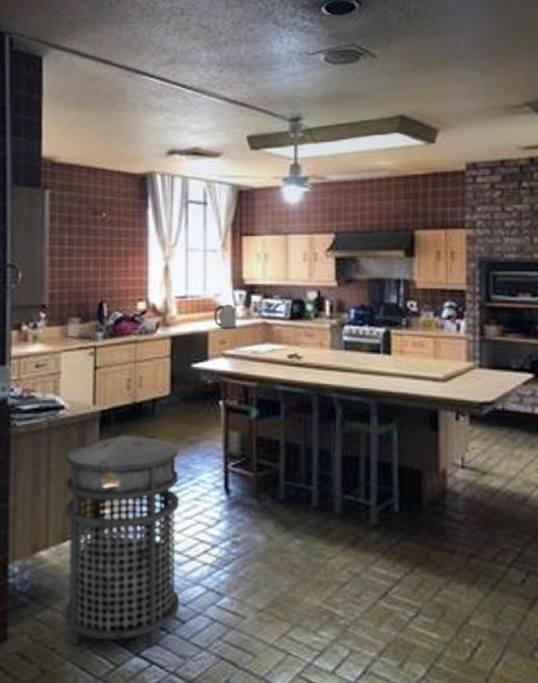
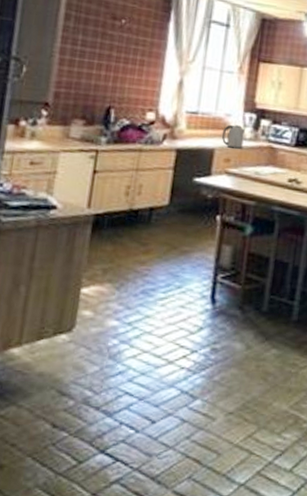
trash can: present [64,435,180,647] -> none [30,239,171,445]

